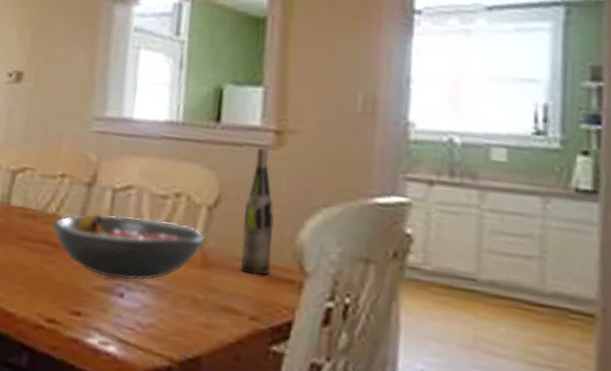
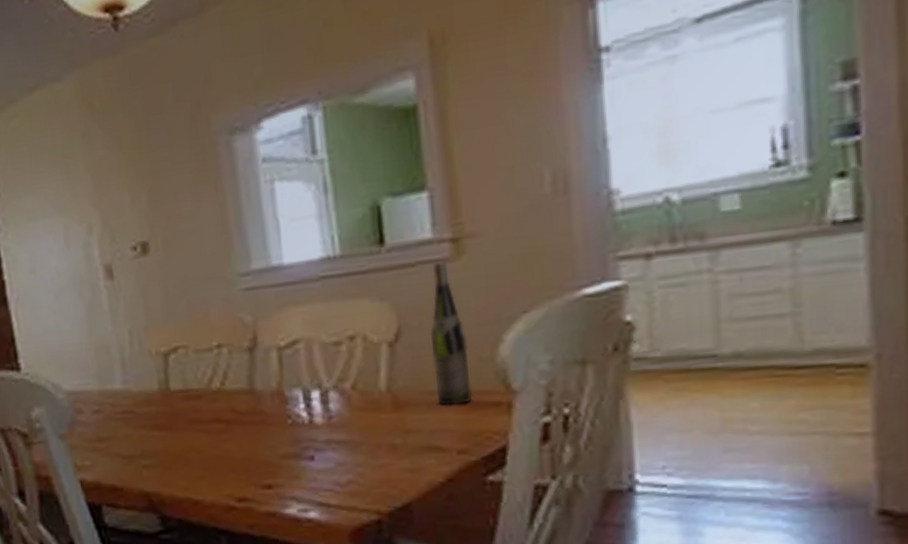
fruit bowl: present [51,214,206,281] -> none [218,368,392,443]

